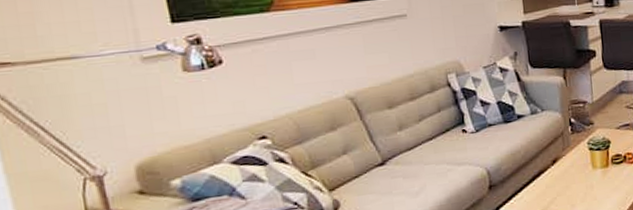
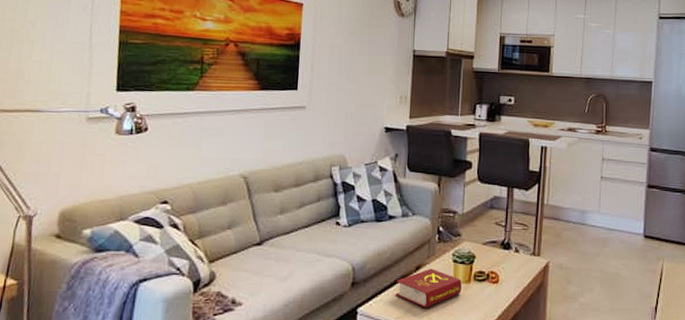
book: none [534,159,601,198] -> present [395,268,462,308]

